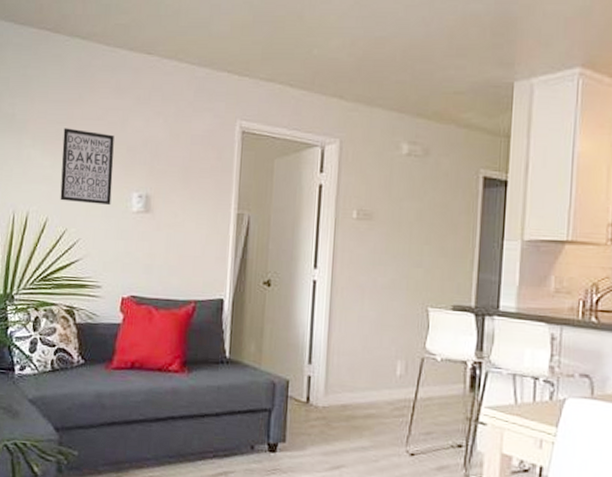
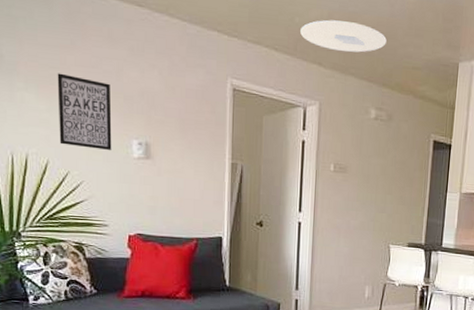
ceiling light: none [319,48,421,82] -> present [300,20,387,53]

